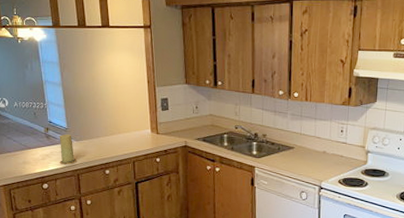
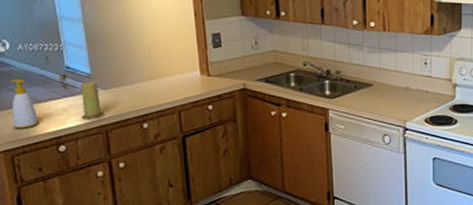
soap bottle: none [8,129,29,169] -> present [9,79,39,129]

